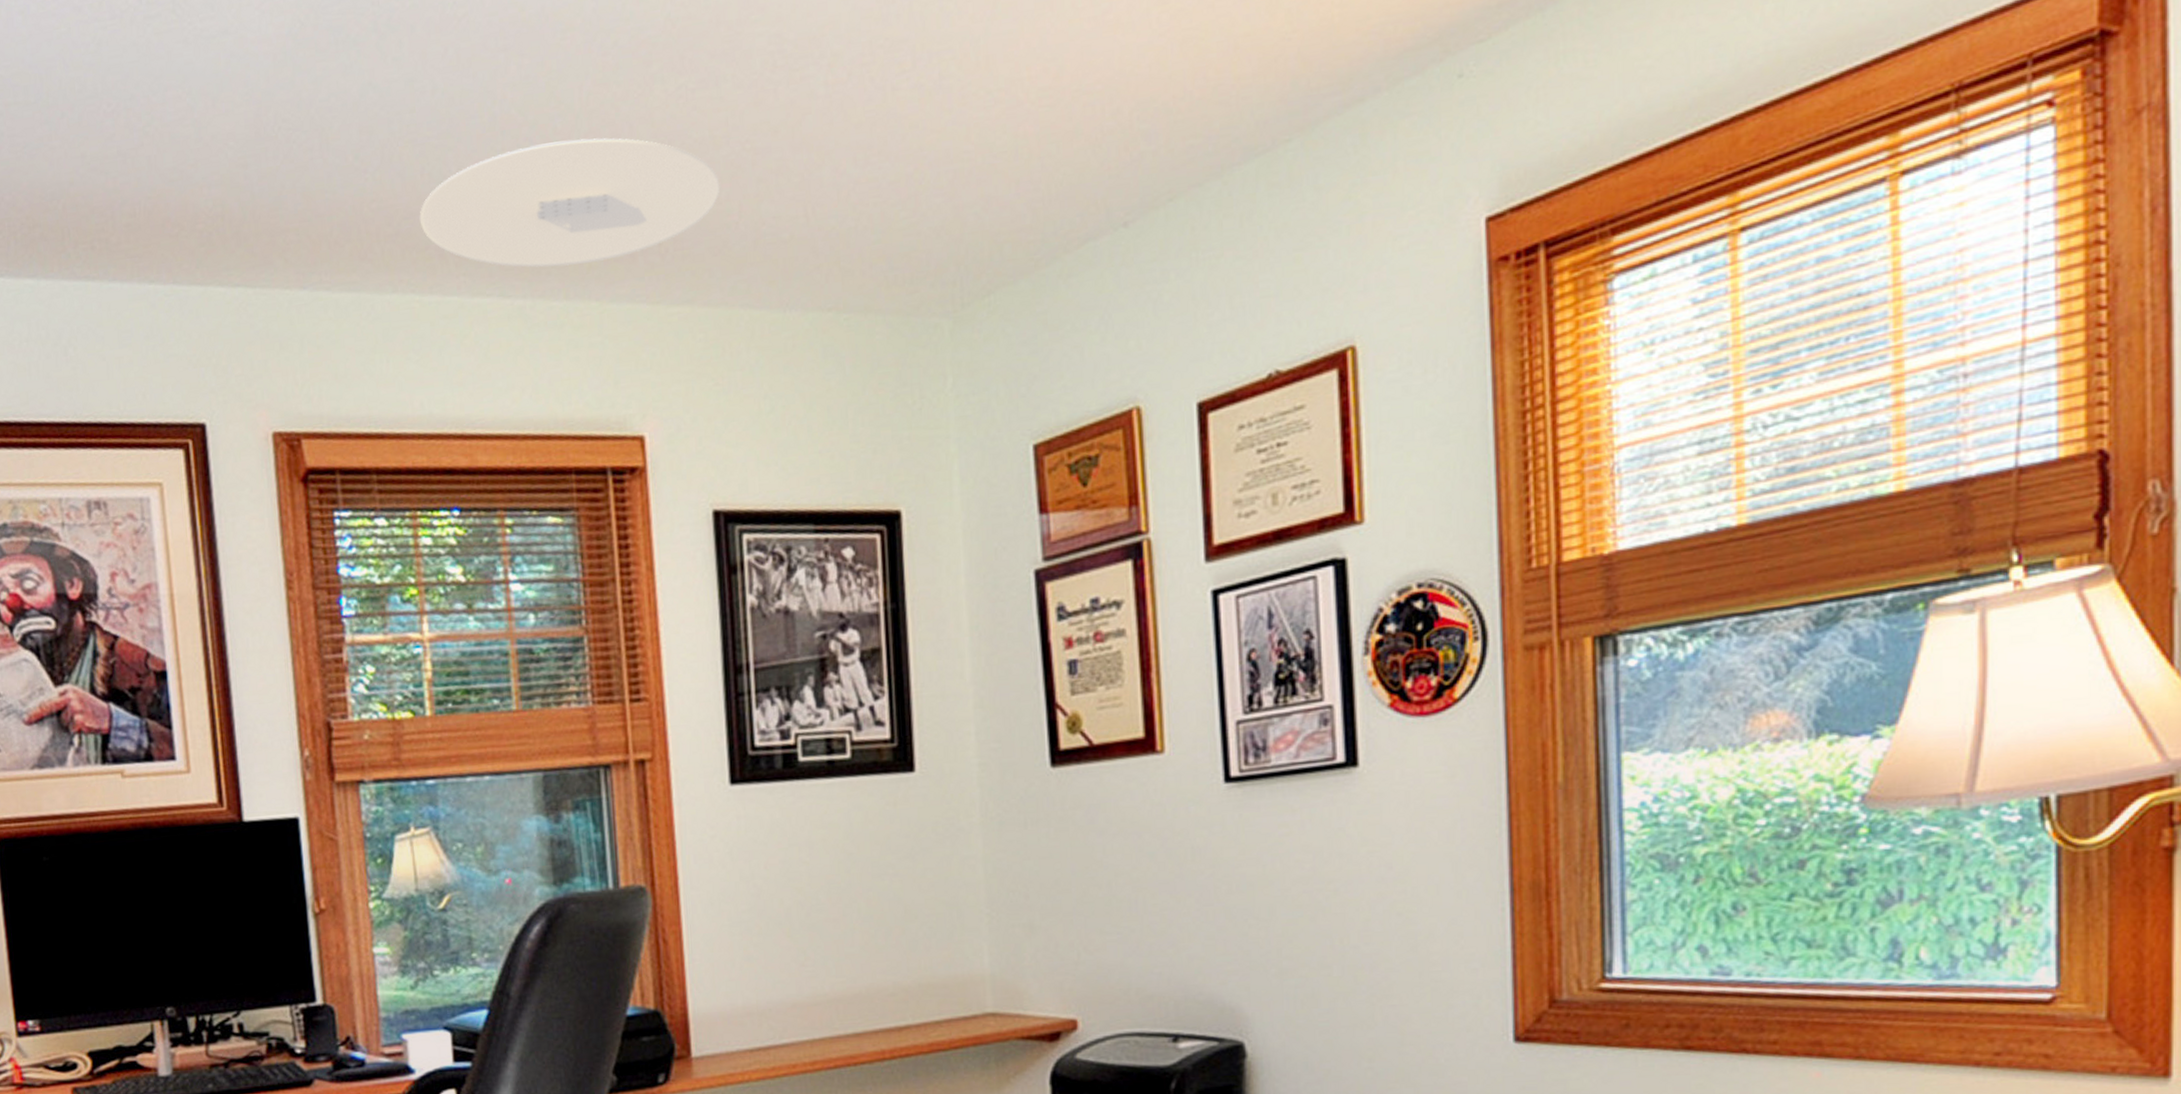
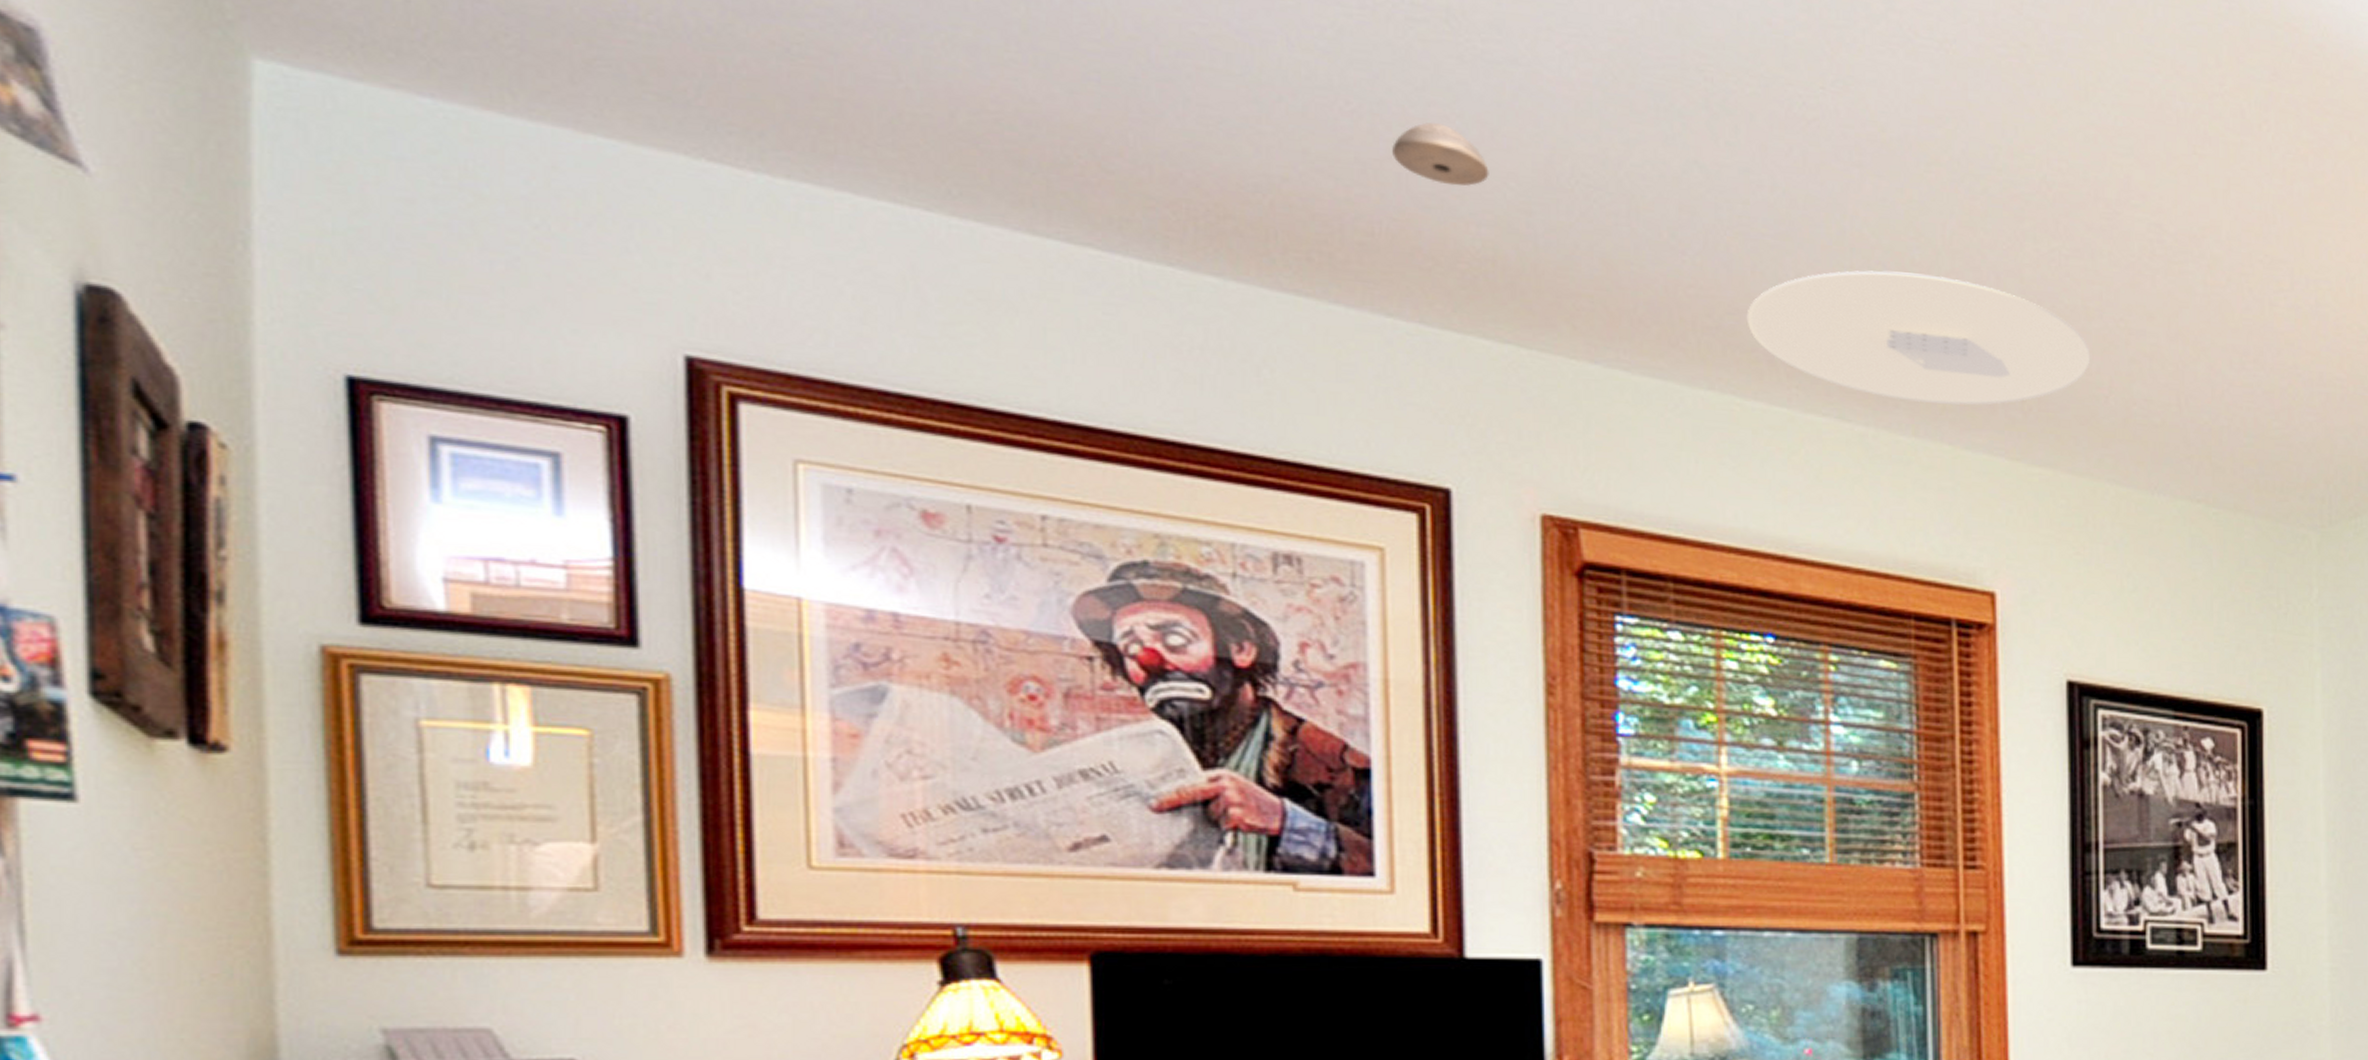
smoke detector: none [143,103,214,158] -> present [1392,122,1489,187]

